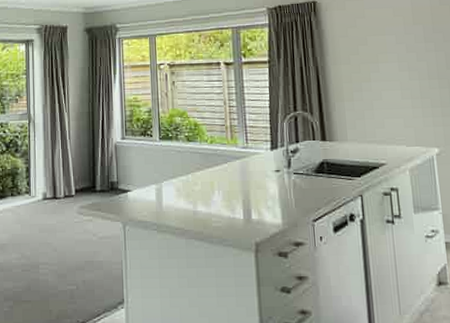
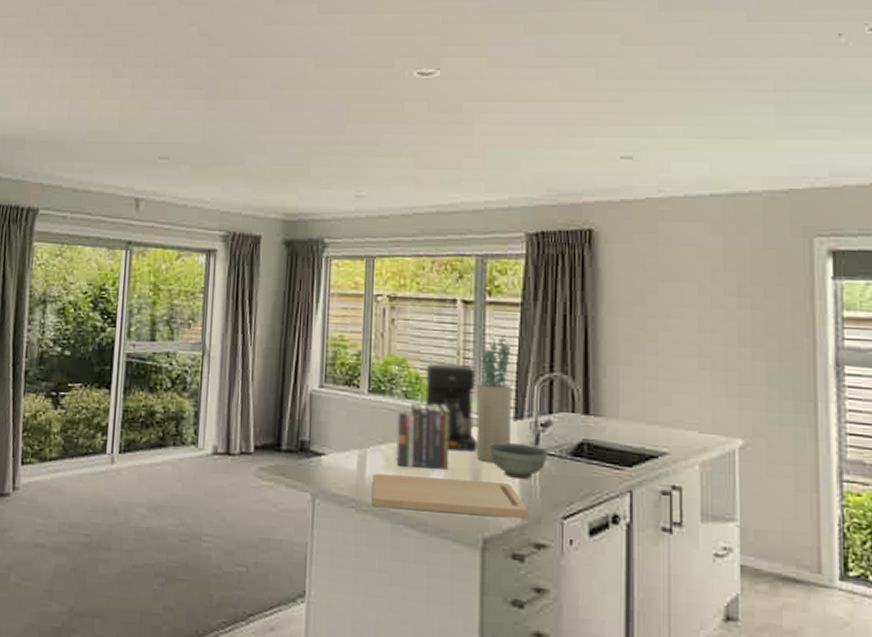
cutting board: none [168,198,288,228] -> present [372,473,528,518]
books: none [182,144,224,195] -> present [395,403,449,470]
coffee maker: none [201,111,245,178] -> present [425,362,478,451]
vase: none [241,87,270,185] -> present [476,336,511,464]
bowl: none [253,167,298,194] -> present [488,442,548,479]

